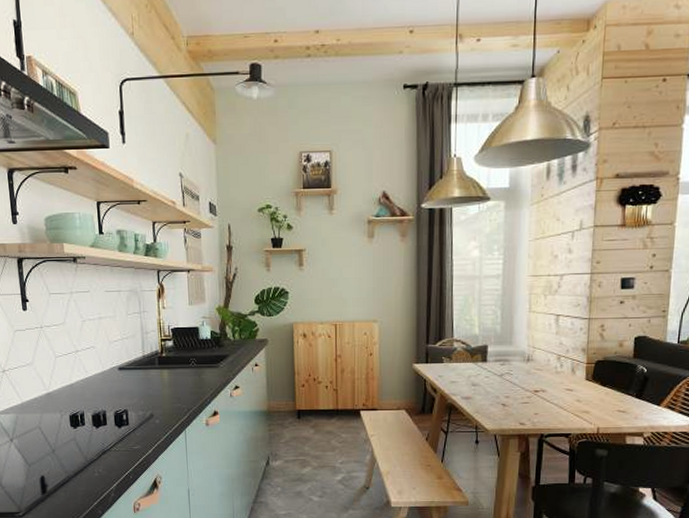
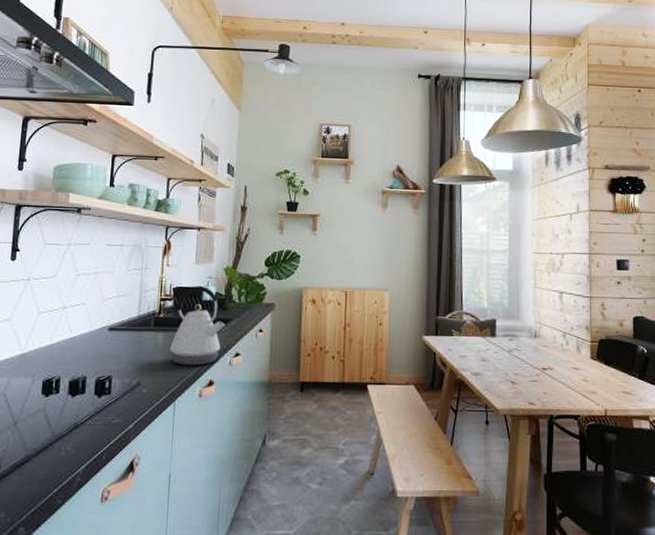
kettle: none [175,326,223,399] -> present [170,286,225,366]

